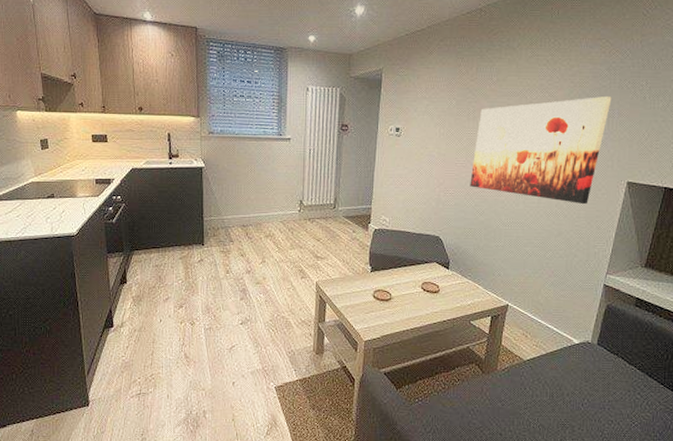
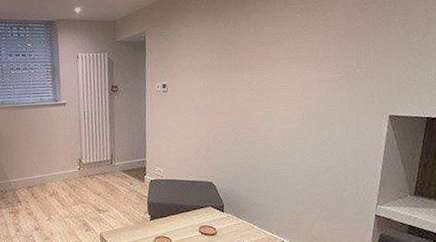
wall art: present [470,97,612,205] -> none [237,36,367,141]

